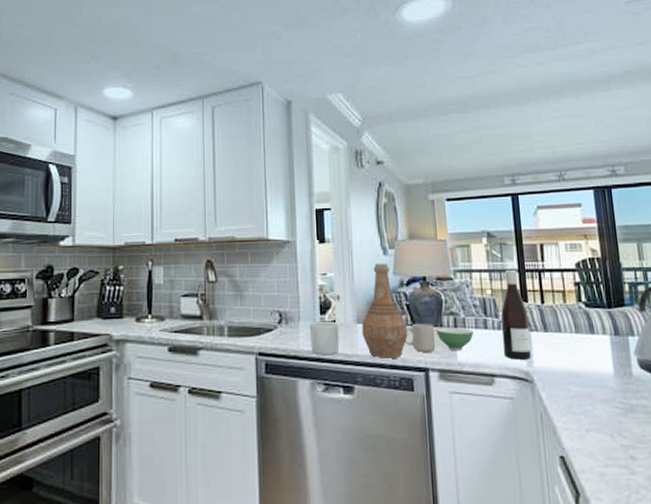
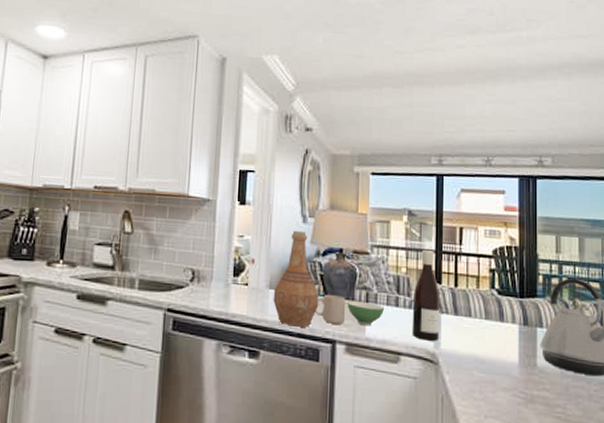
mug: present [310,321,340,356] -> none [220,283,250,319]

